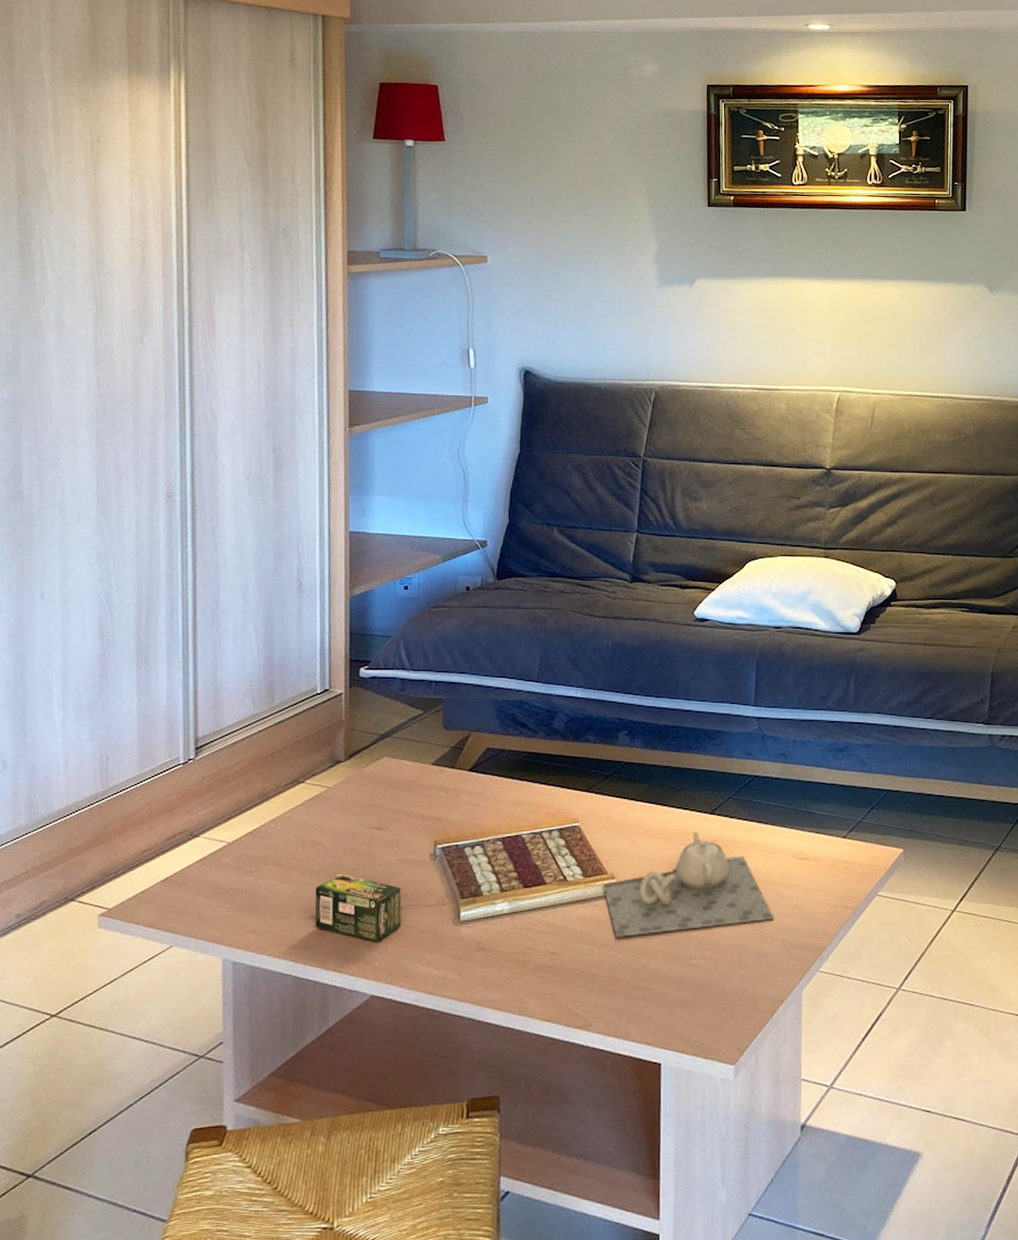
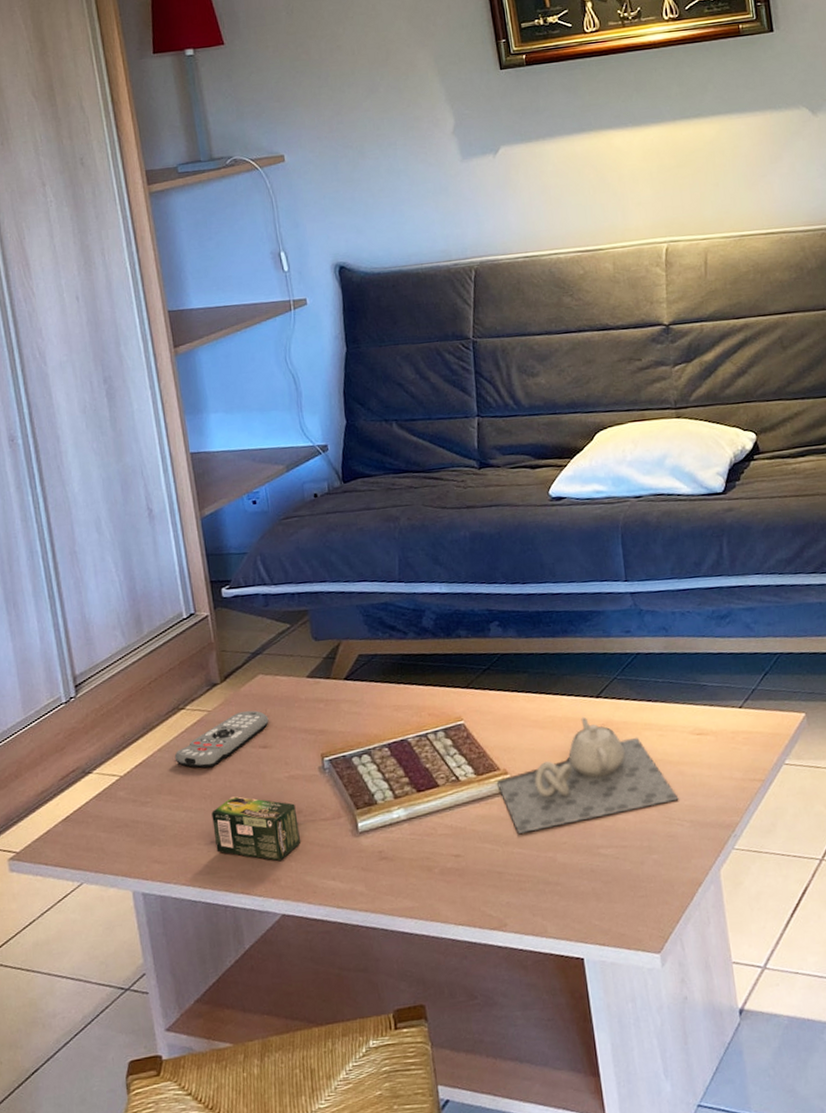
remote control: none [286,792,388,842] -> present [174,710,269,768]

